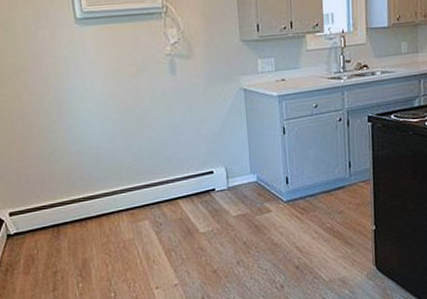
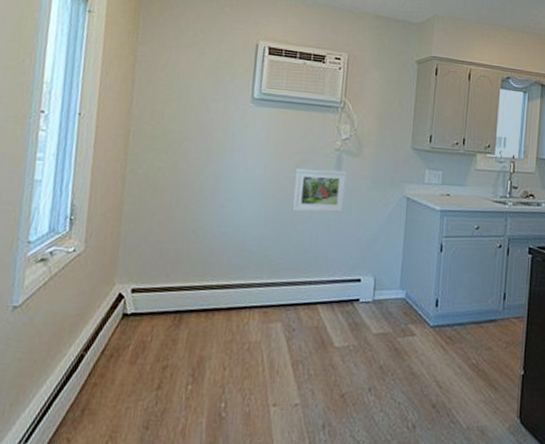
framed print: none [133,74,185,121] -> present [292,168,347,213]

